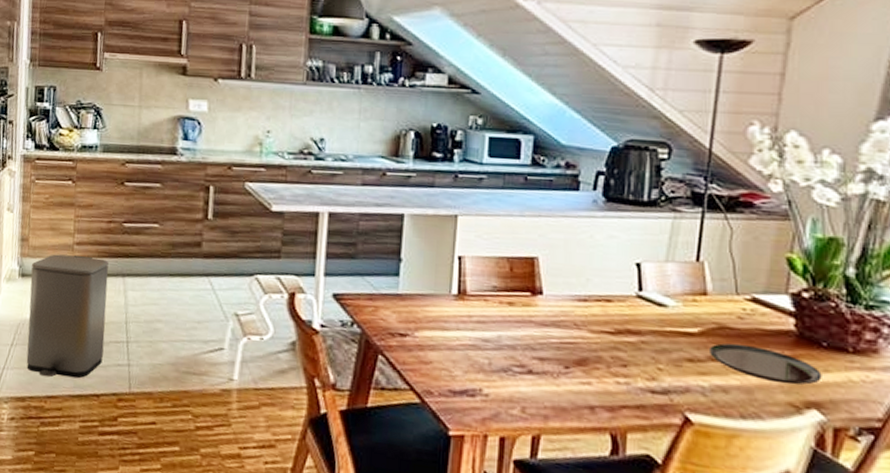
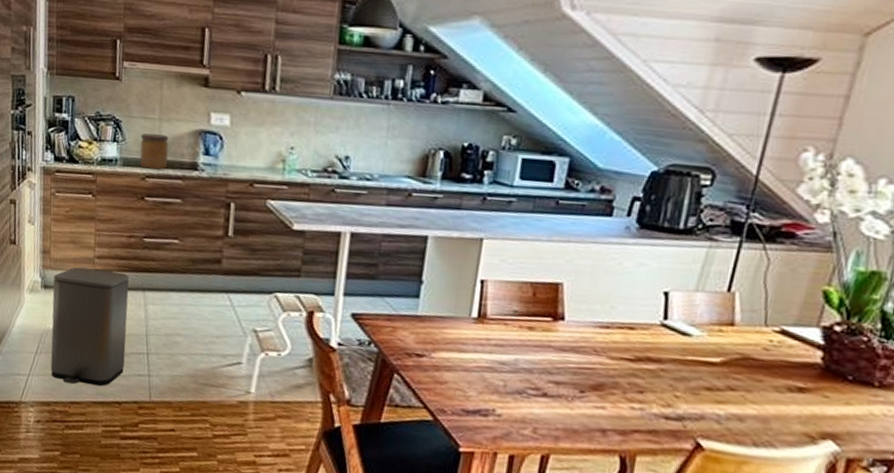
jar: none [119,120,149,155] -> present [139,133,169,170]
plate: present [710,343,822,385] -> none [729,373,843,416]

